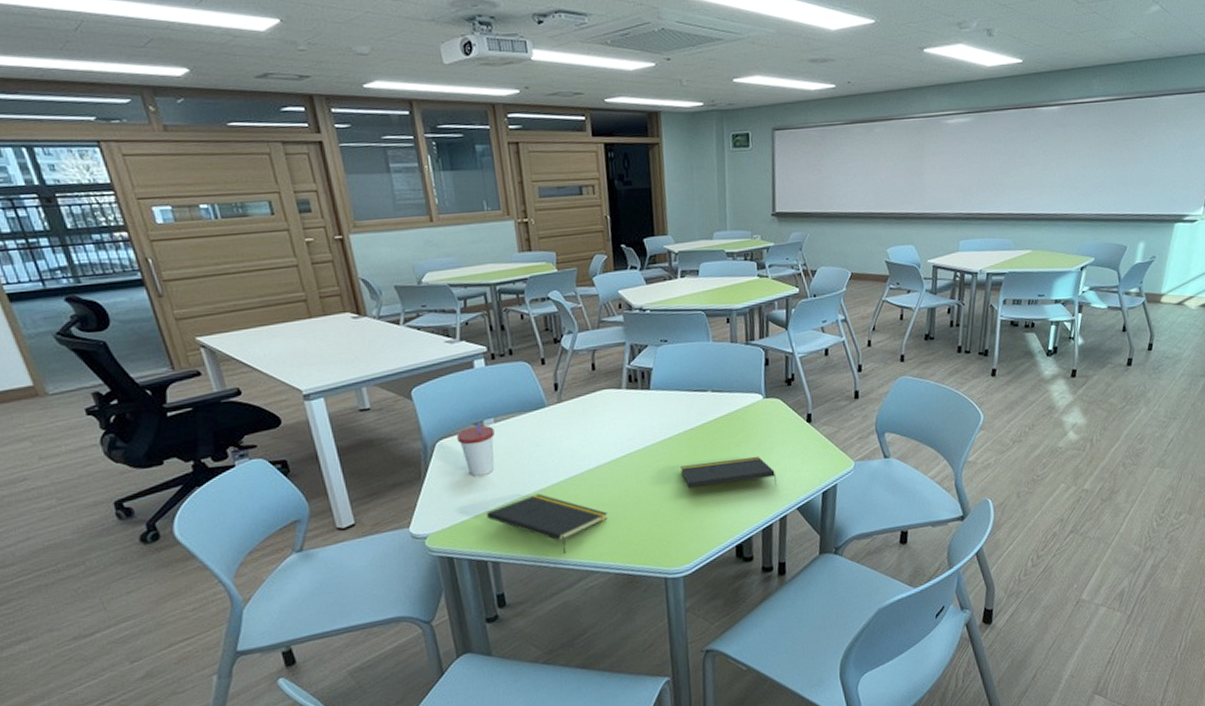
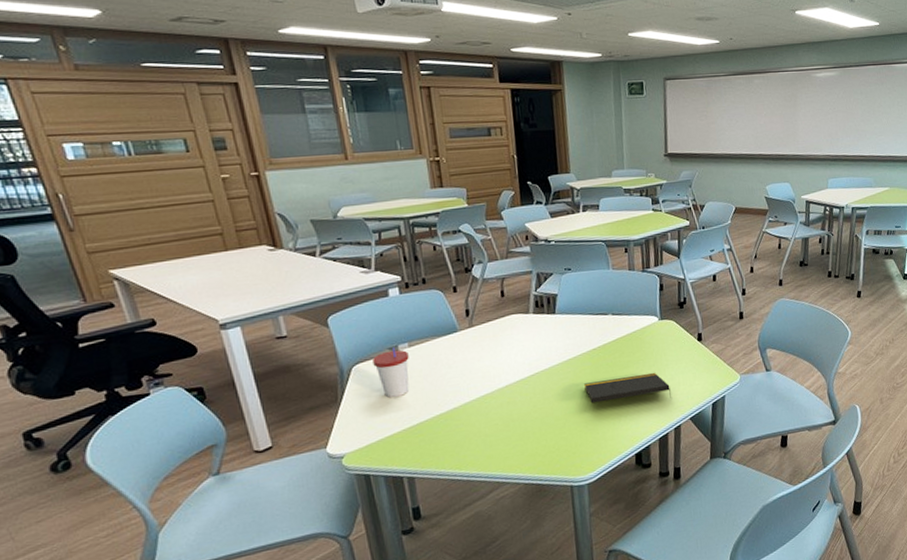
notepad: present [486,494,608,554] -> none [401,412,518,467]

